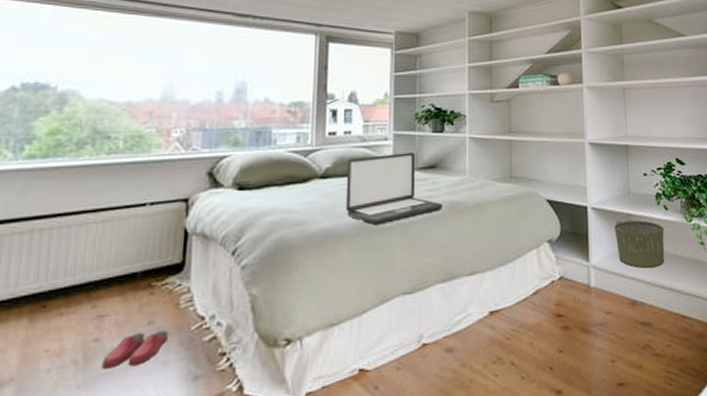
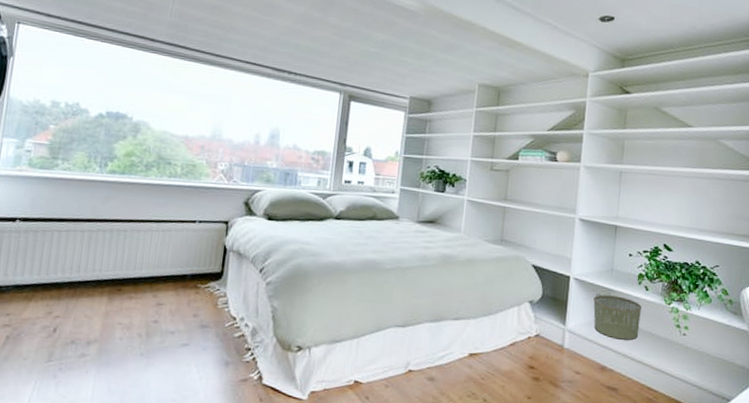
slippers: present [101,330,168,369] -> none [159,322,208,347]
laptop: present [345,153,444,225] -> none [354,205,438,266]

